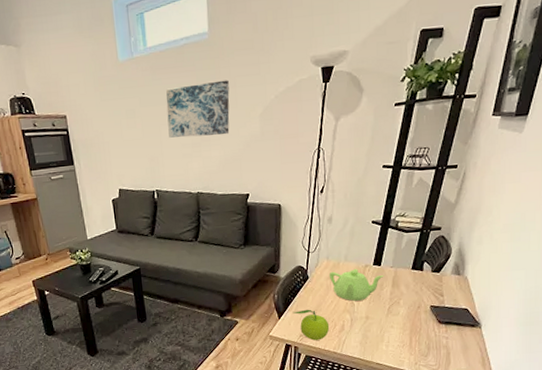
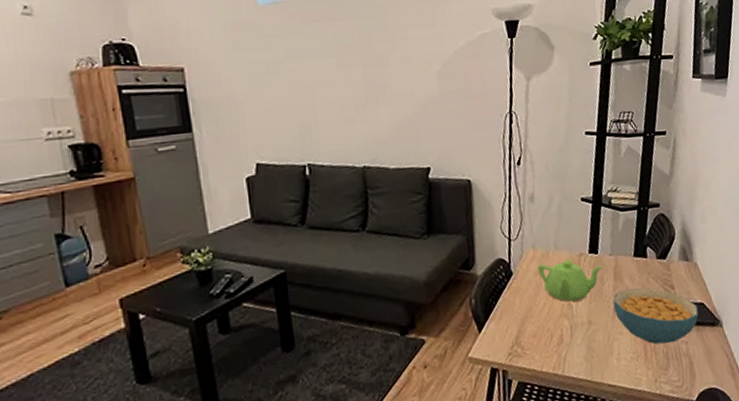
wall art: present [166,80,230,138] -> none [320,31,402,98]
fruit: present [292,309,330,341] -> none [496,316,545,360]
cereal bowl: none [388,293,462,338] -> present [613,287,699,345]

